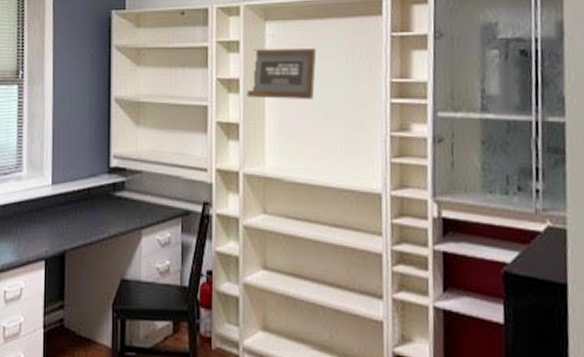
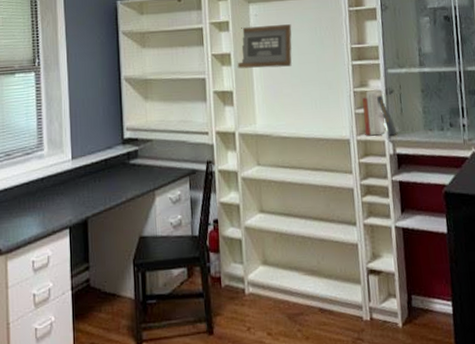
books: none [401,135,447,195] -> present [362,89,399,136]

